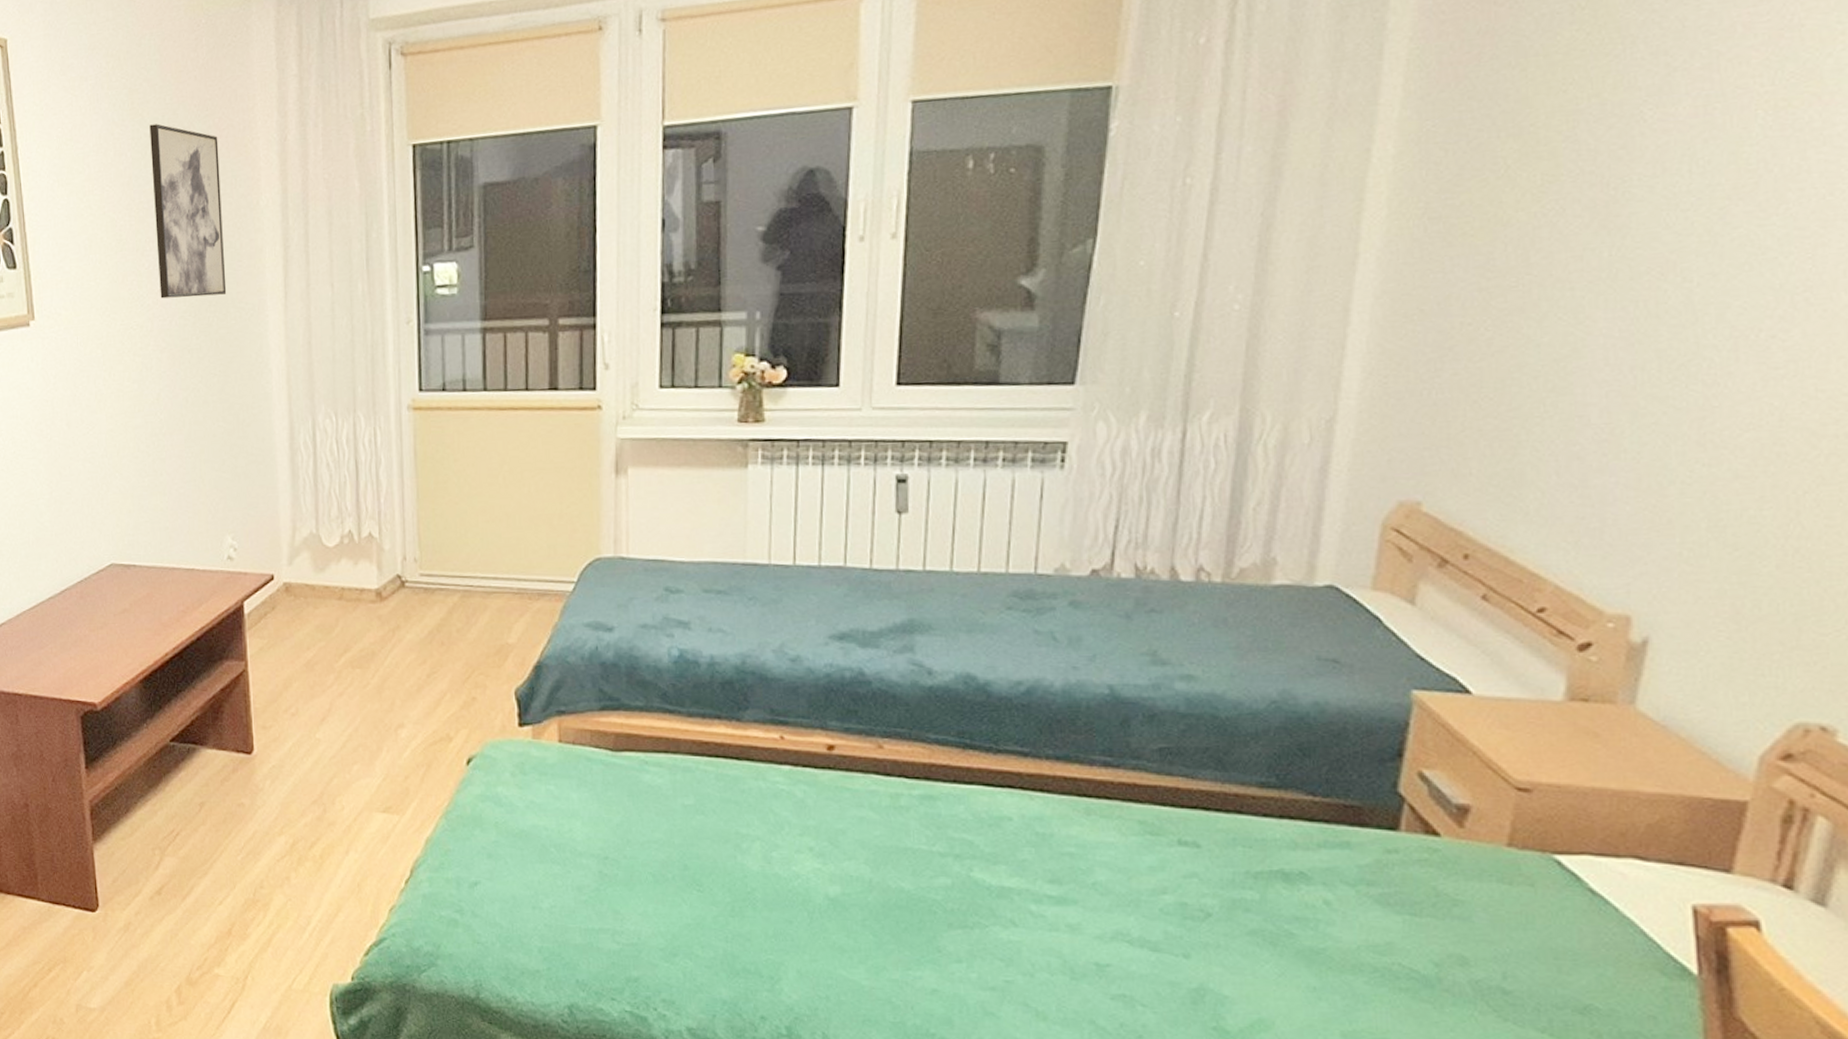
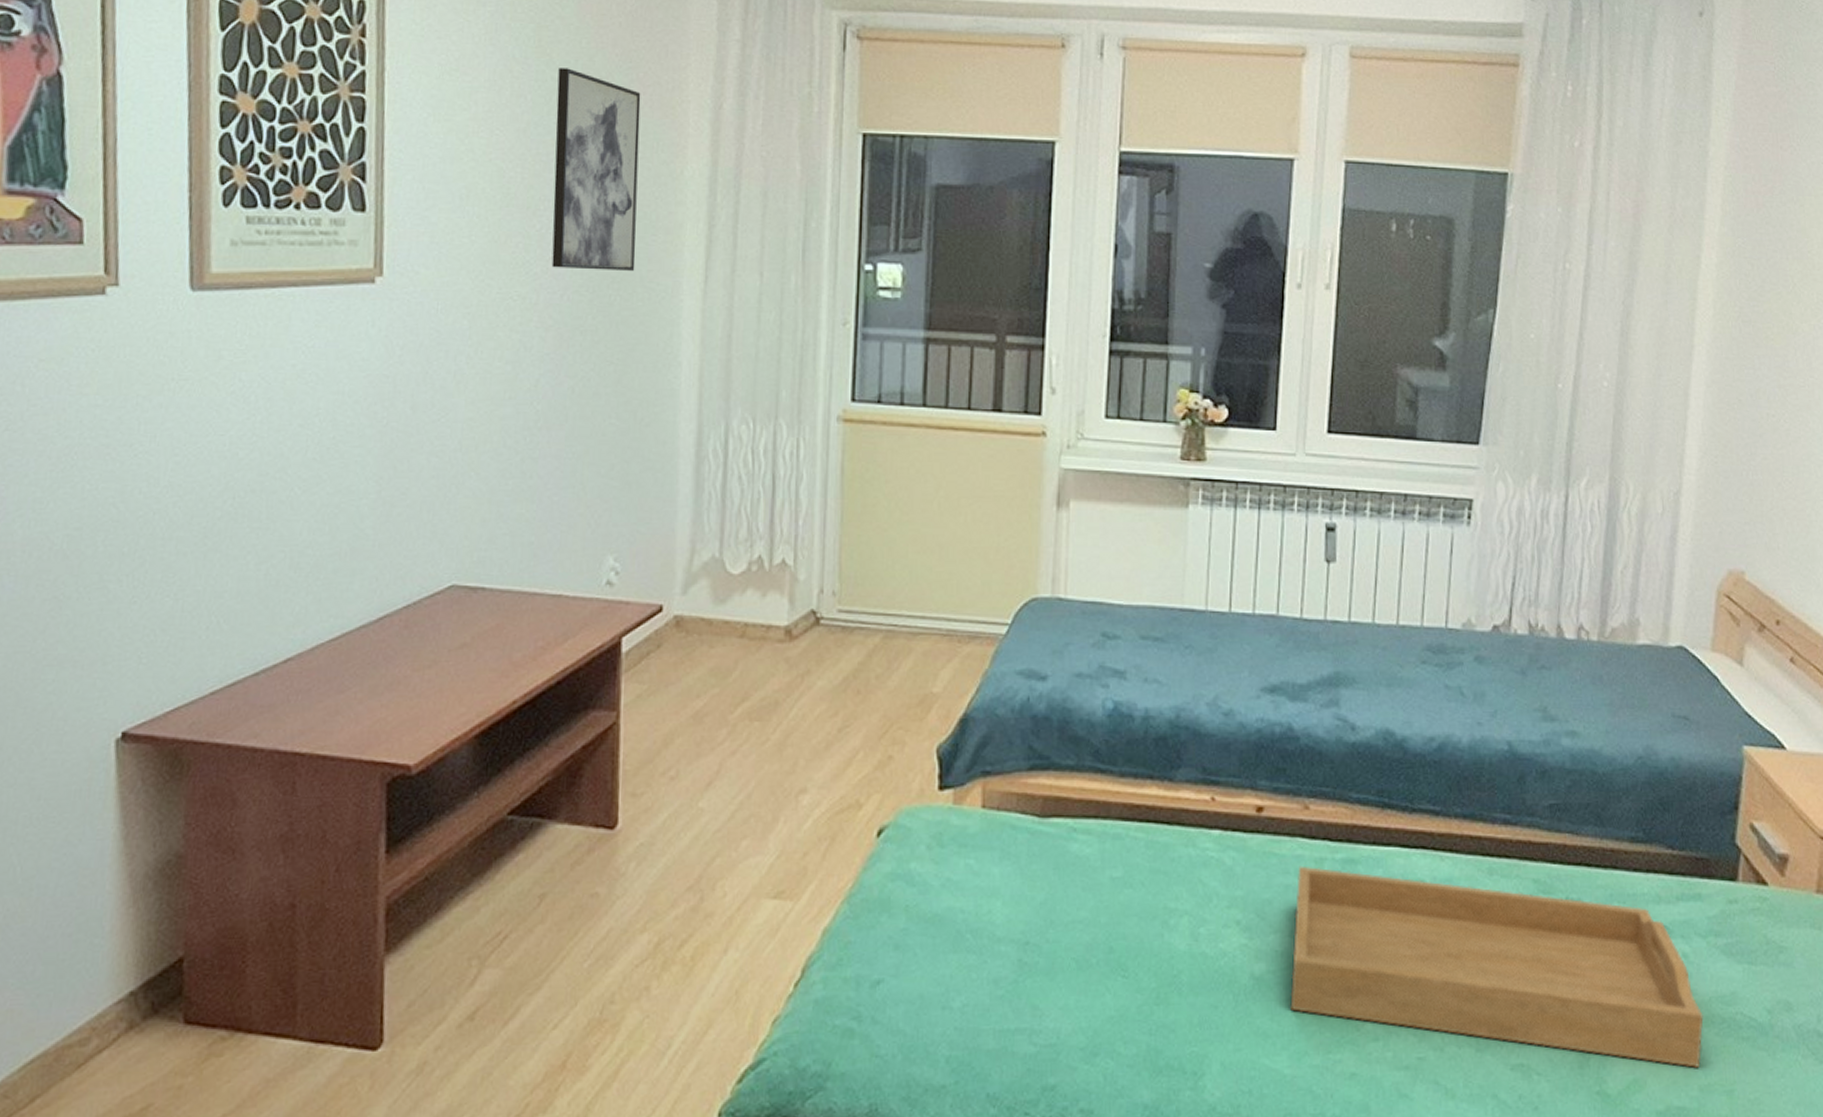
serving tray: none [866,800,1349,1014] -> present [1290,866,1704,1068]

